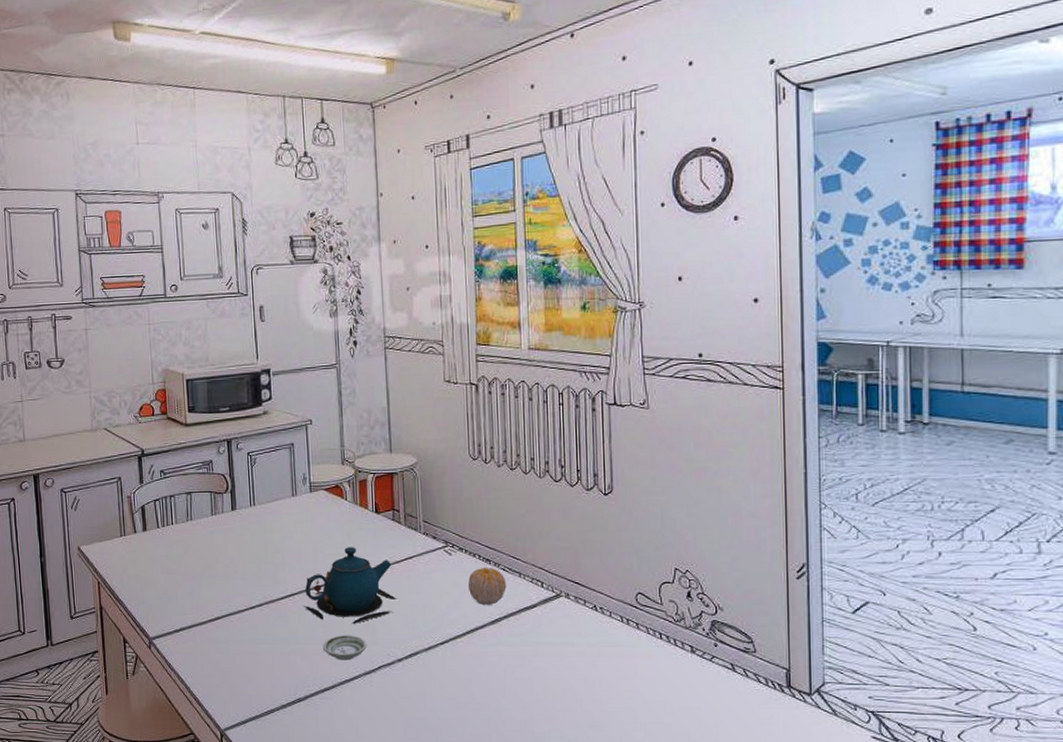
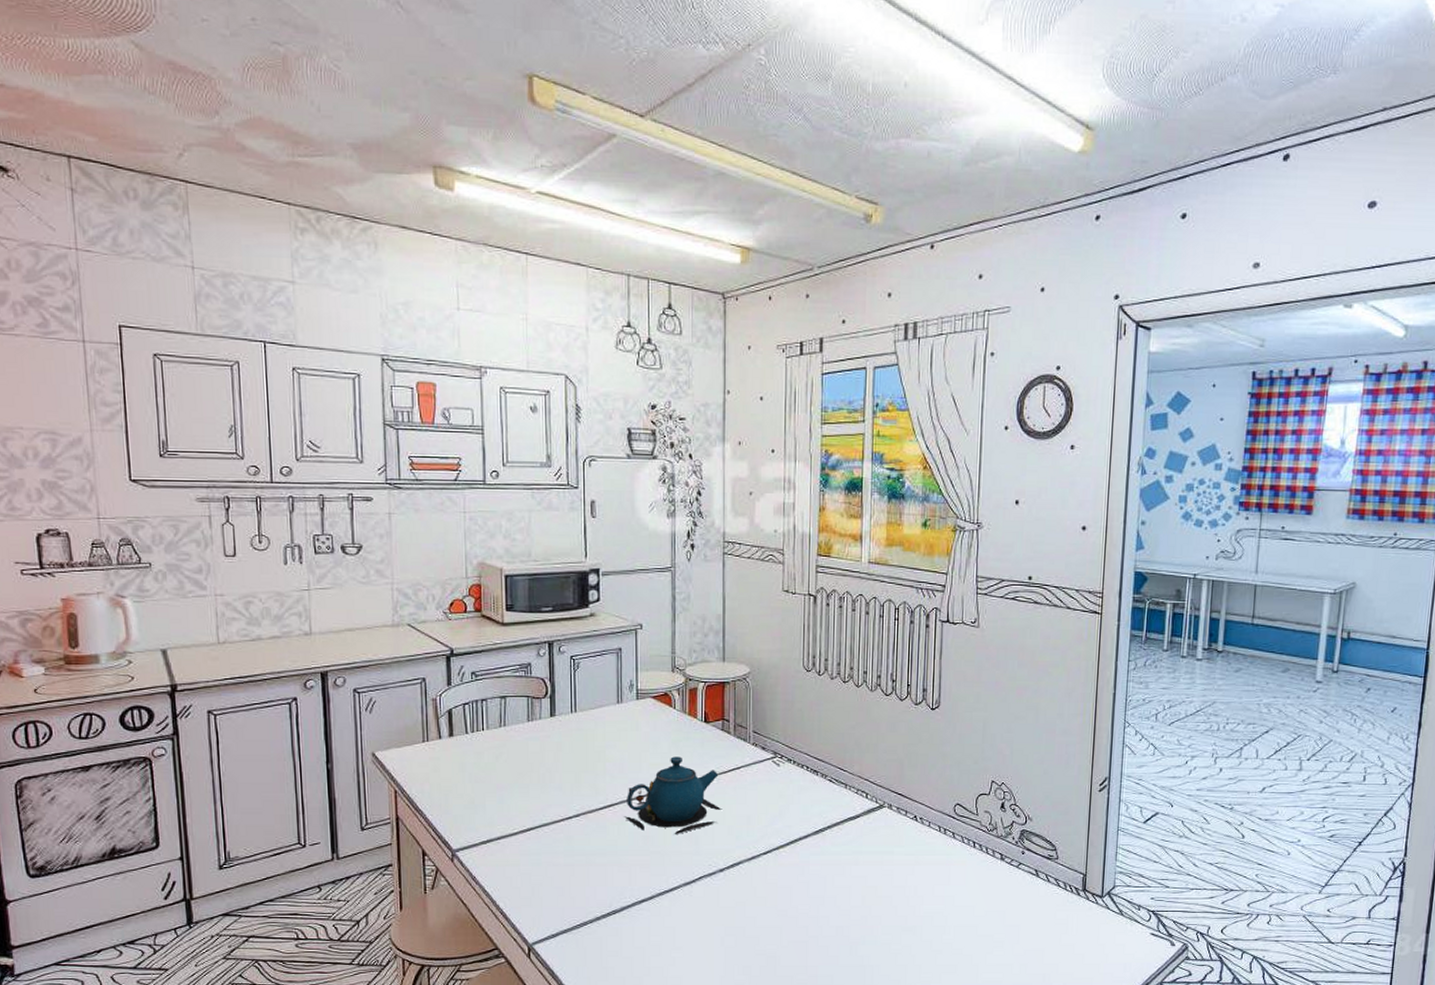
saucer: present [322,635,367,660] -> none [642,846,689,871]
fruit: present [468,567,507,605] -> none [795,778,832,815]

